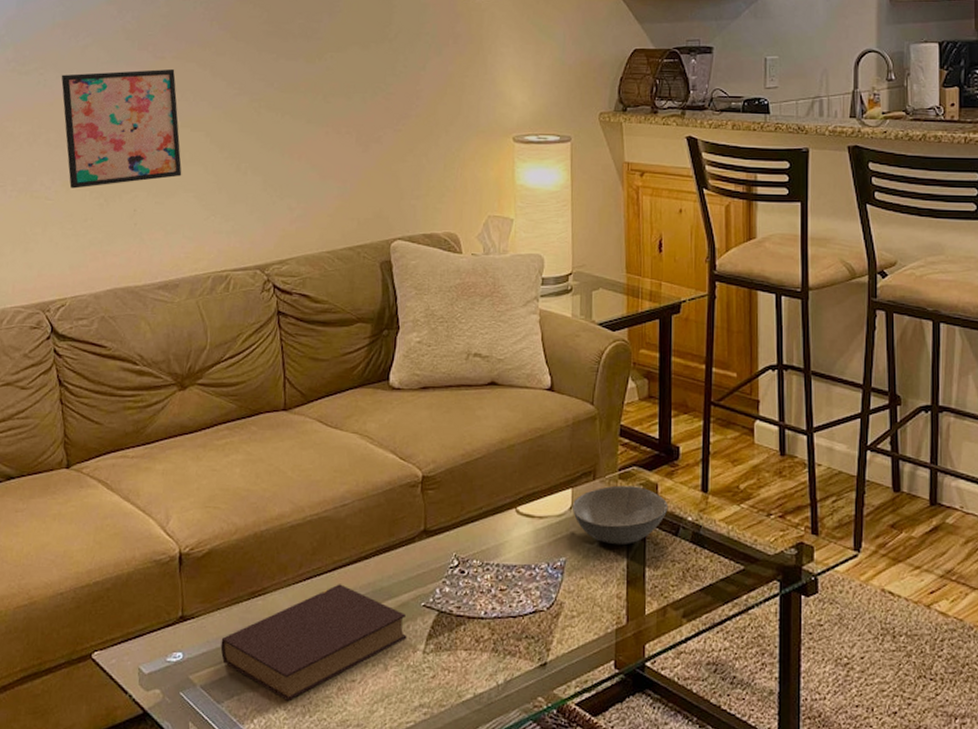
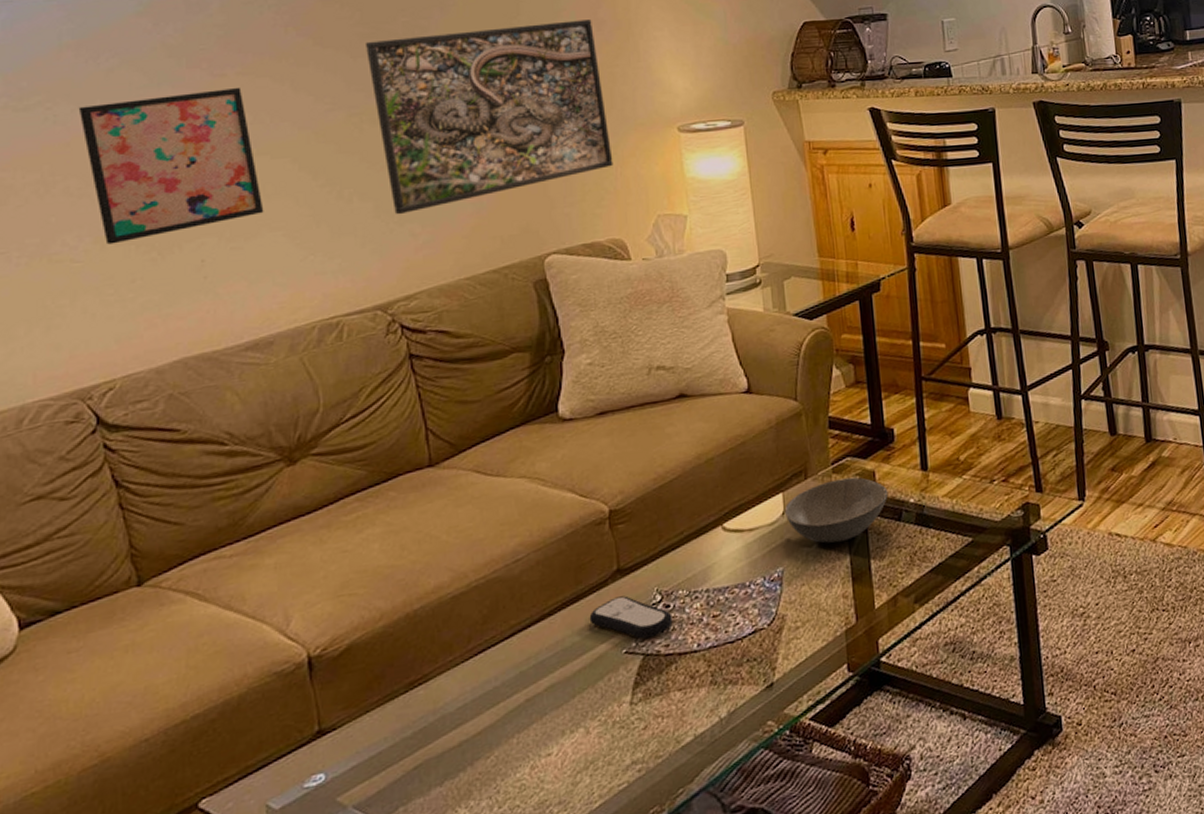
book: present [220,584,407,701] -> none [375,649,609,797]
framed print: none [268,32,456,190] -> present [364,19,614,215]
remote control: none [397,554,466,597] -> present [589,596,673,639]

